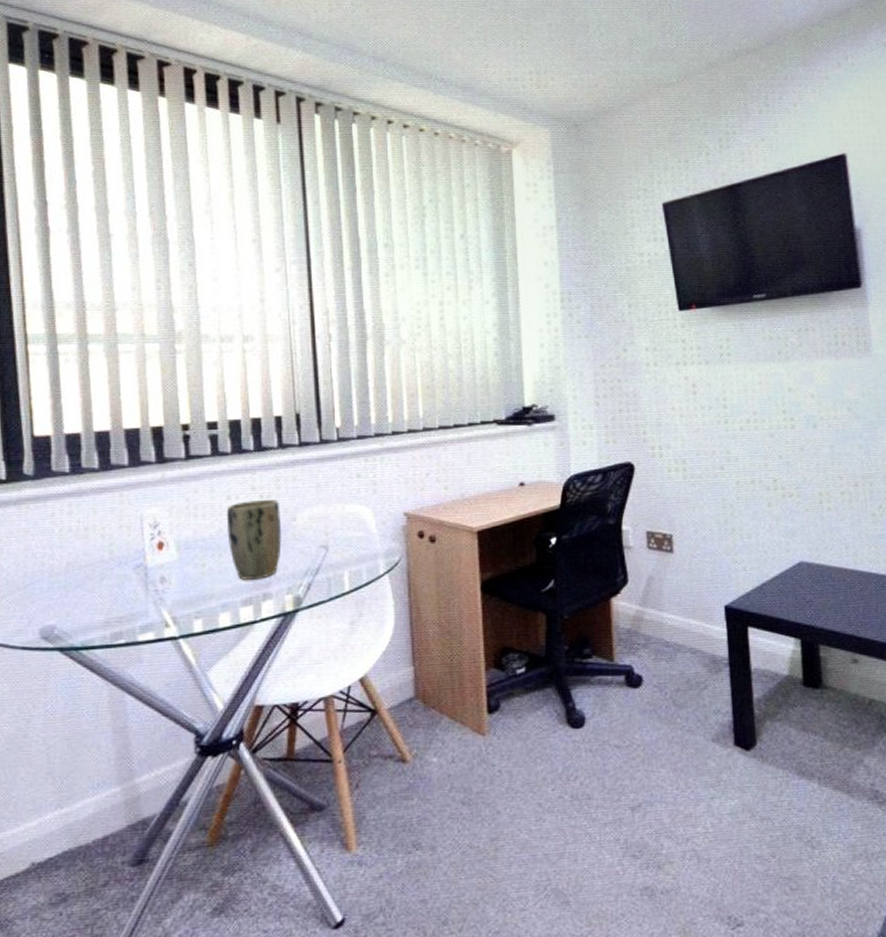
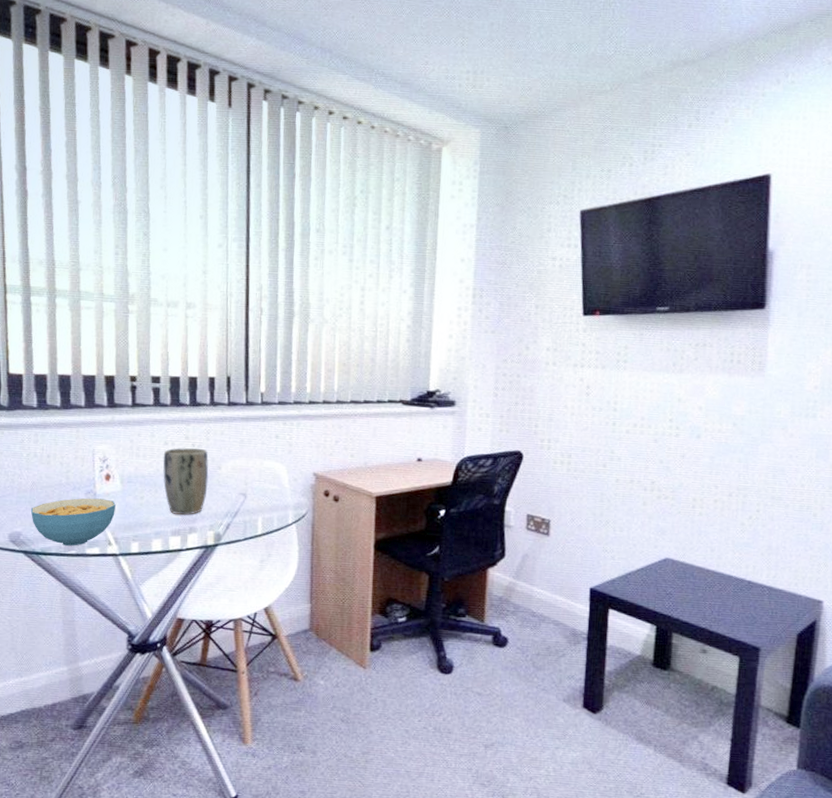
cereal bowl: none [67,572,172,635] -> present [31,497,116,546]

